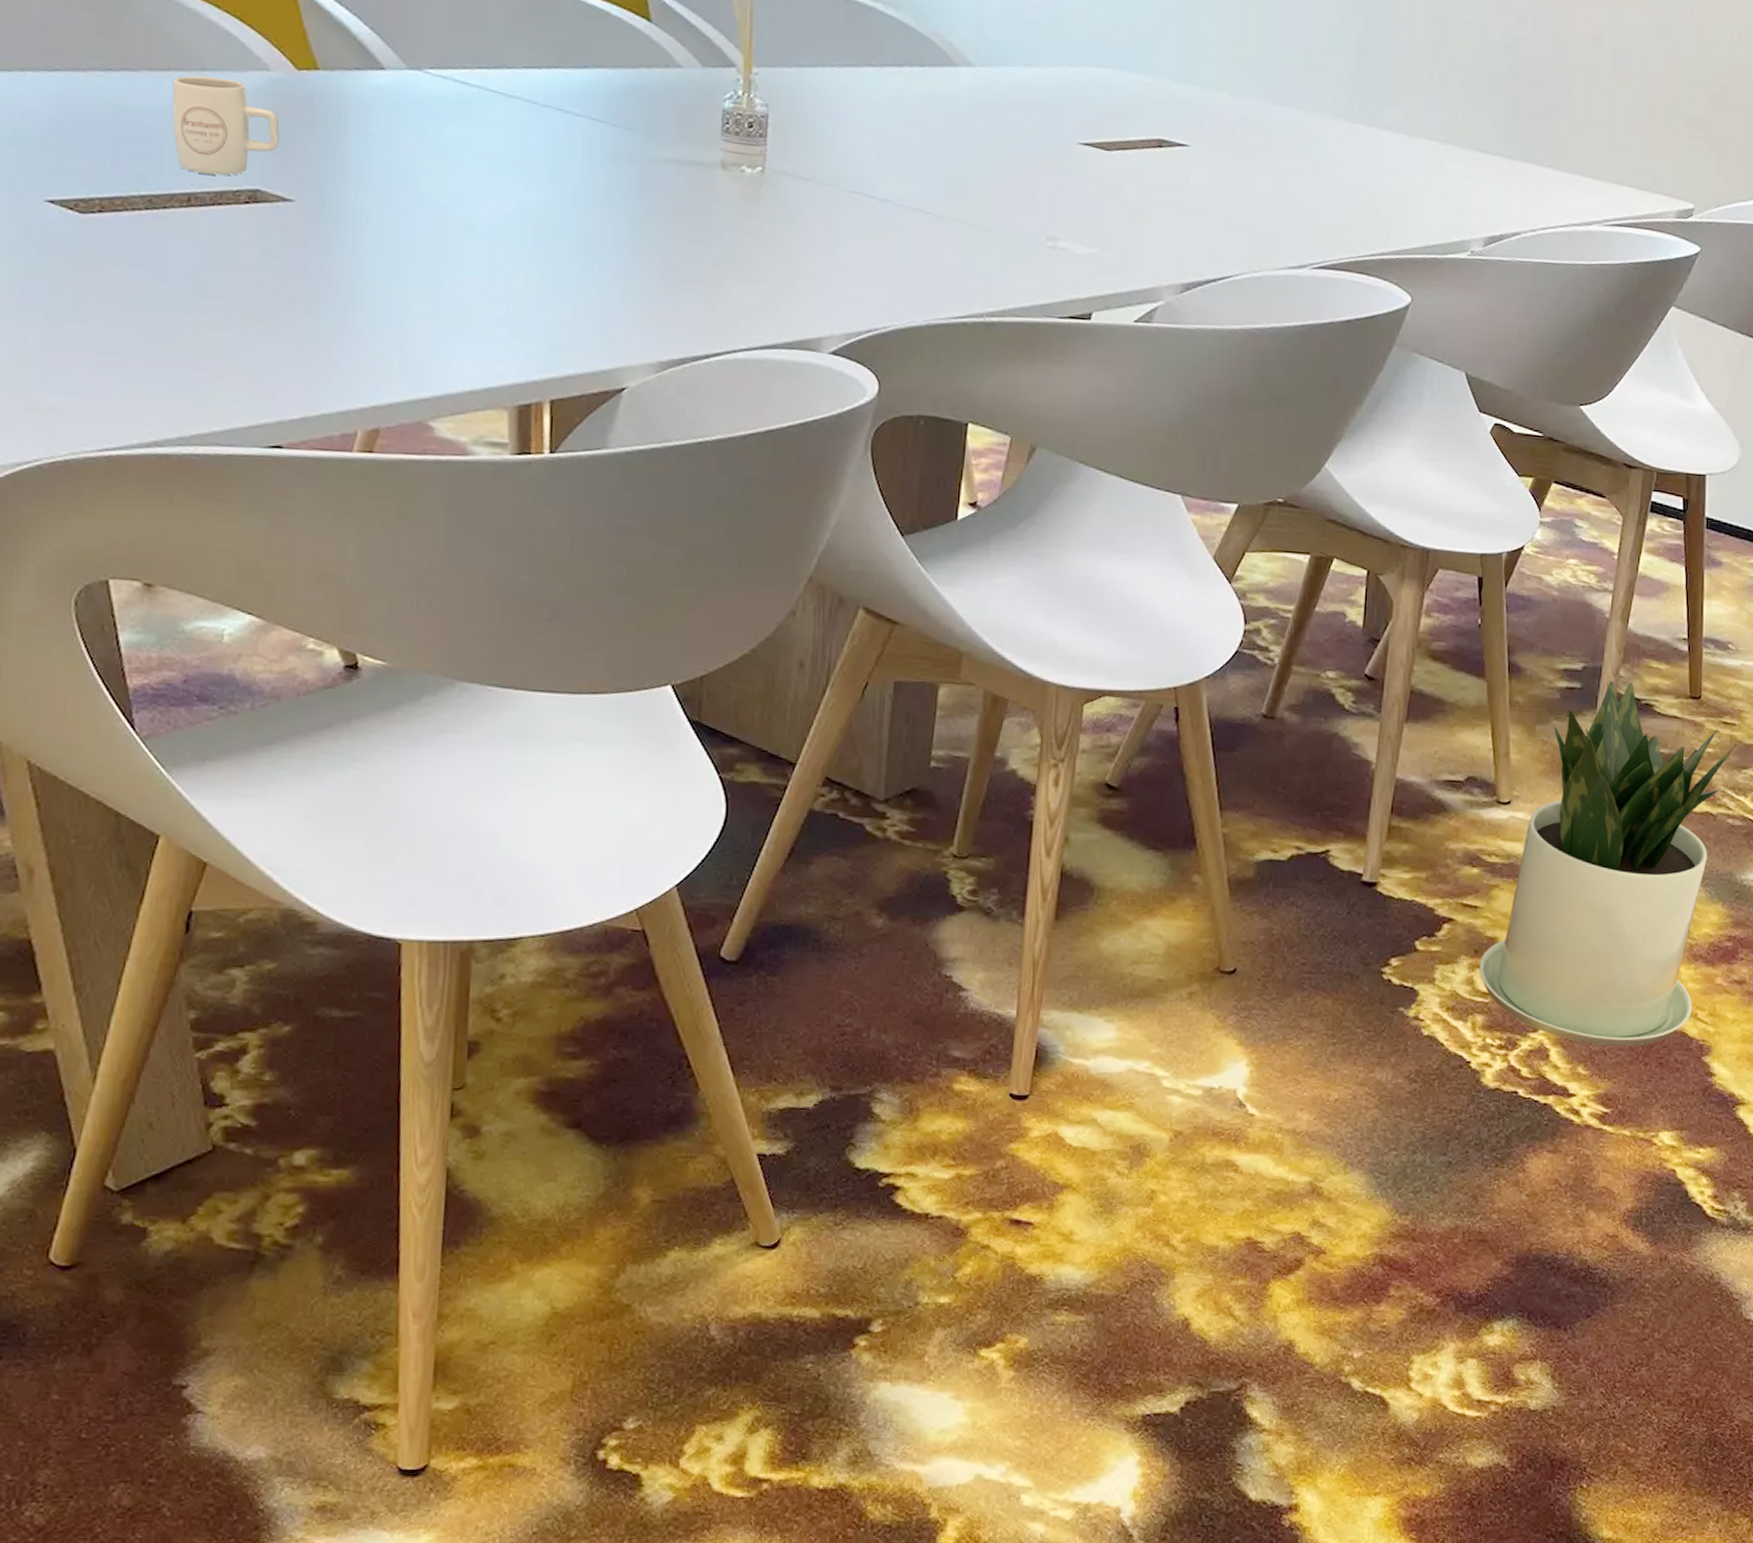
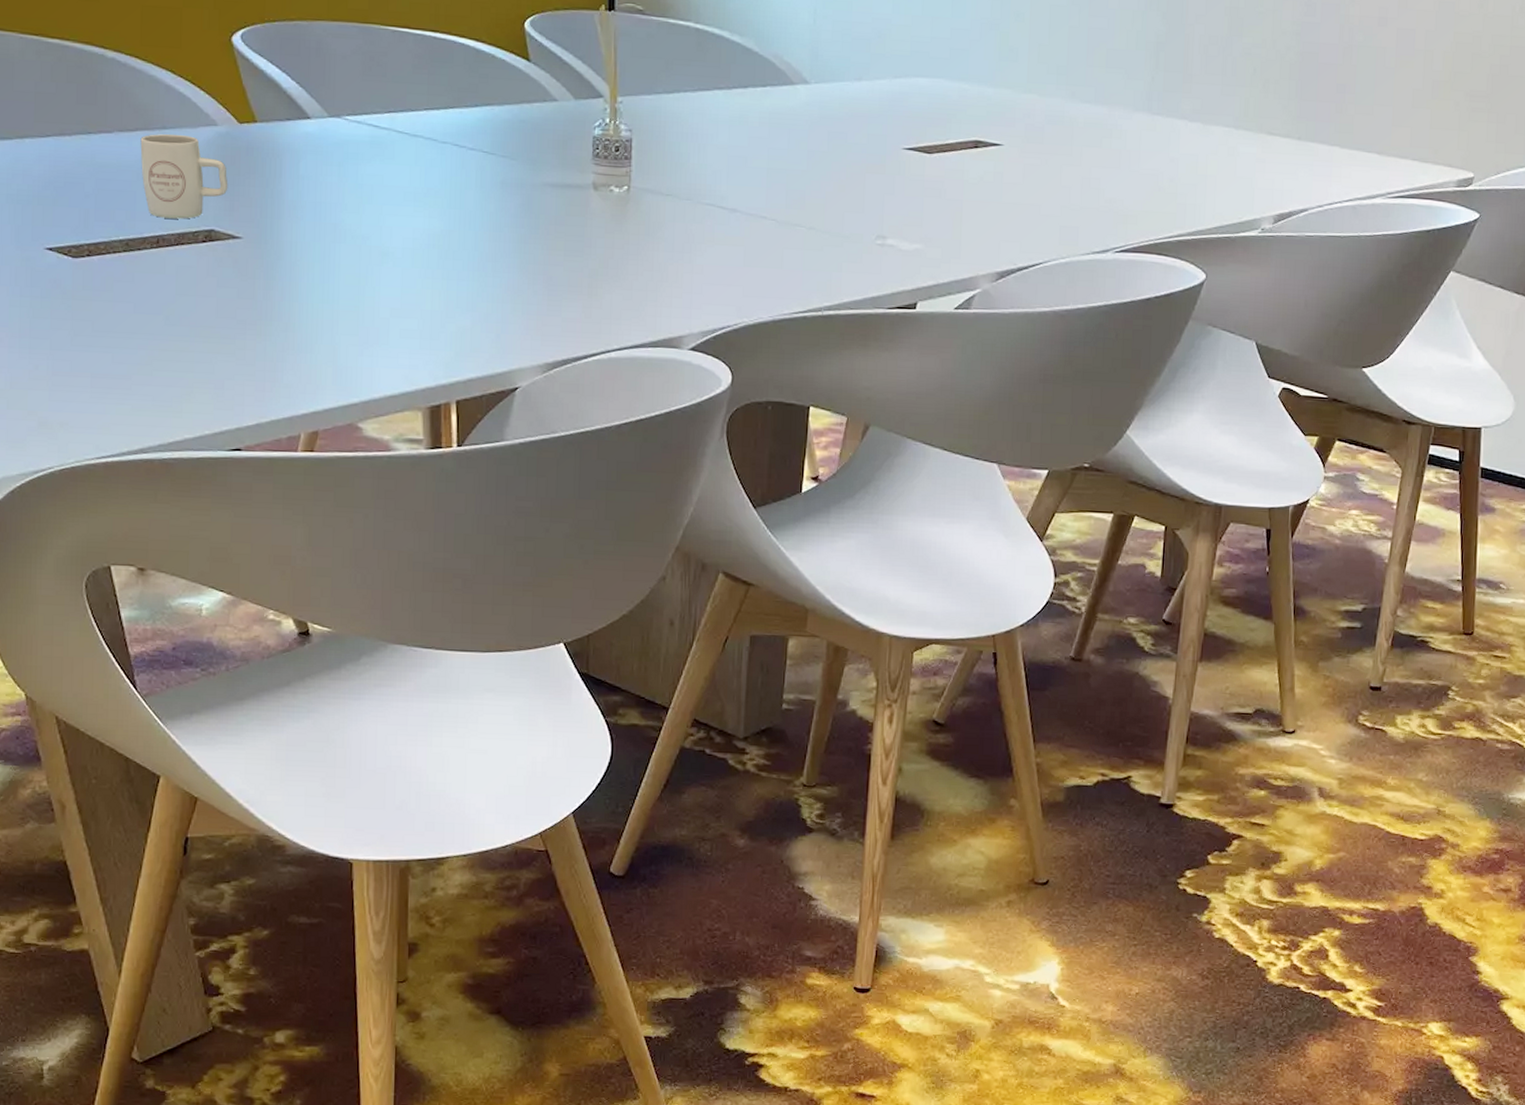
planter: present [1479,681,1737,1047] -> none [1265,620,1507,949]

